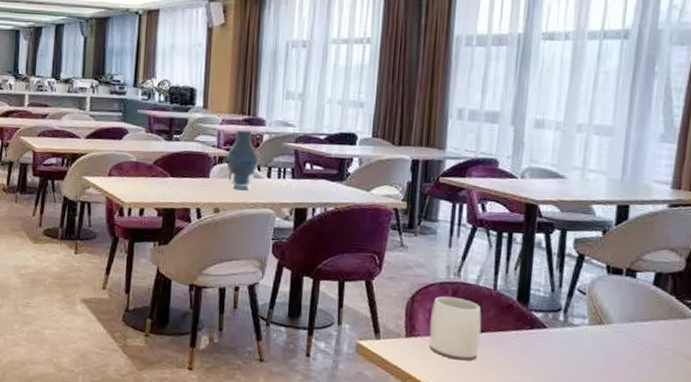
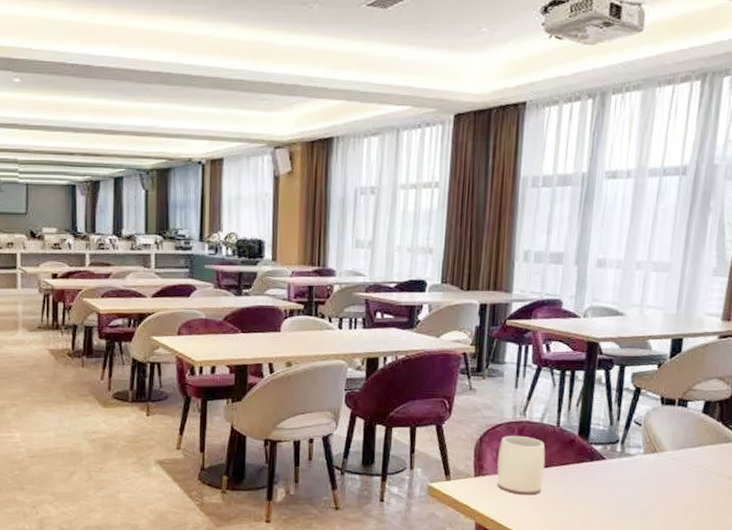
vase: present [225,130,259,191] -> none [296,282,329,343]

